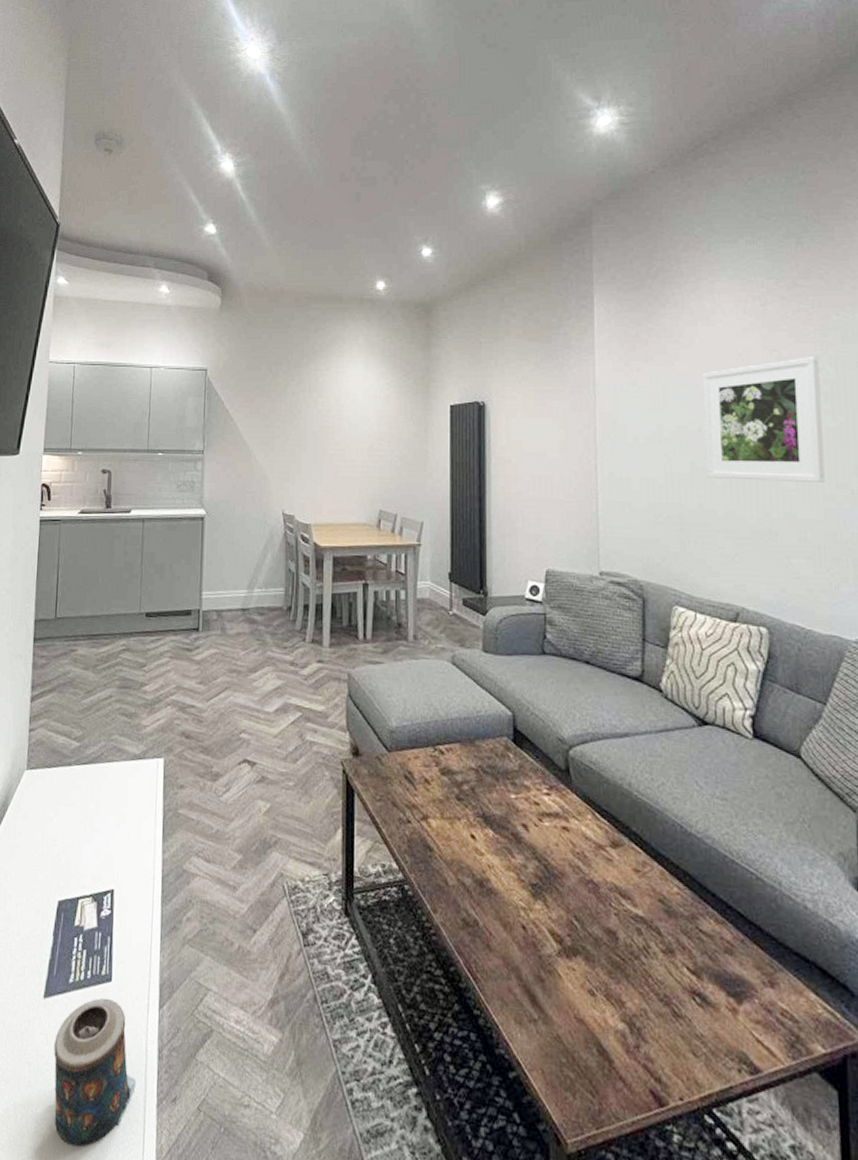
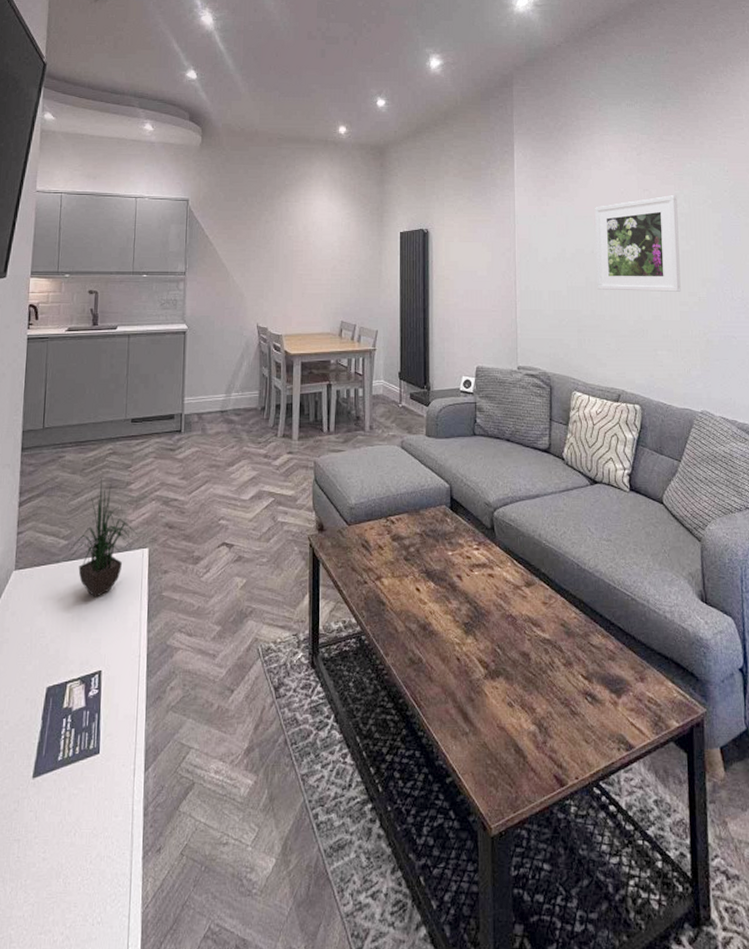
candle: present [54,997,136,1147] -> none [43,769,123,907]
potted plant: none [79,677,152,808] -> present [67,478,137,598]

